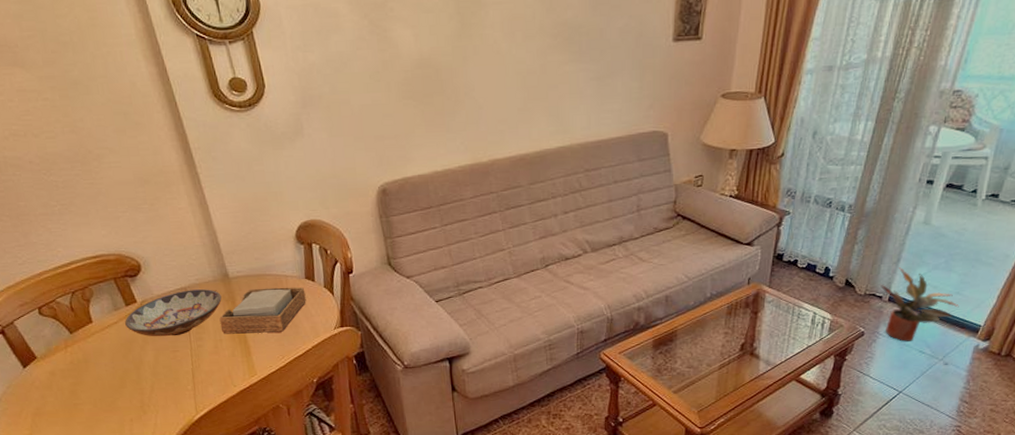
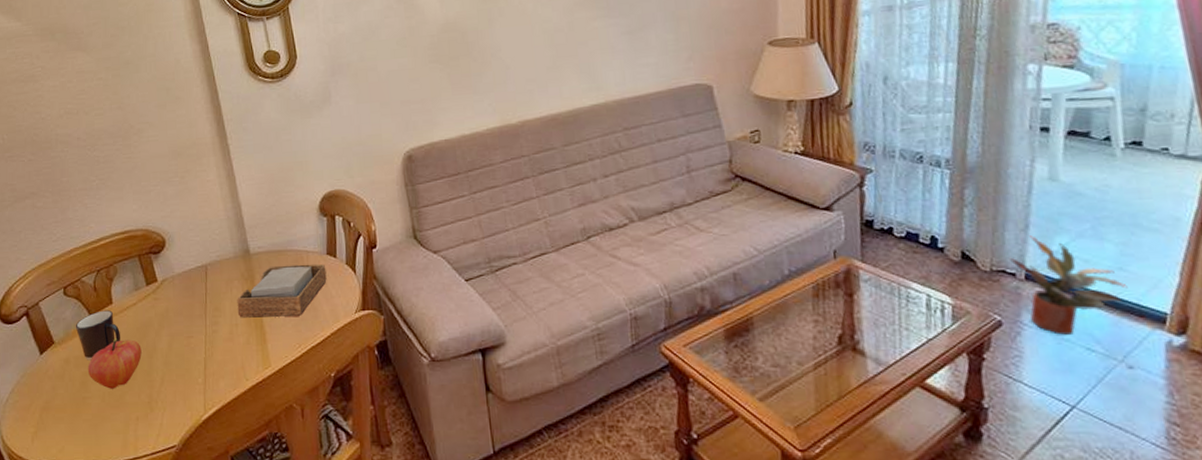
mug: none [56,328,105,373] -> present [75,310,120,361]
fruit: none [74,353,129,396] -> present [87,339,142,389]
bowl: present [125,289,222,337] -> none [144,266,241,321]

